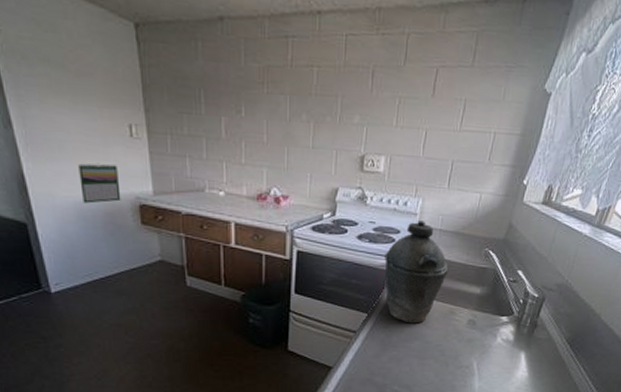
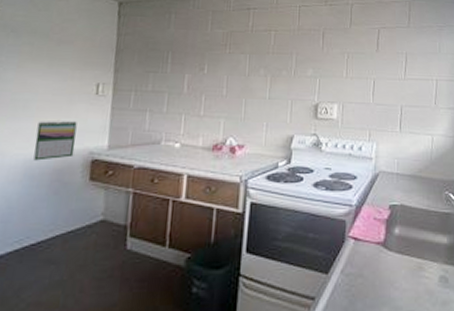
kettle: present [384,219,449,324] -> none [343,164,411,285]

